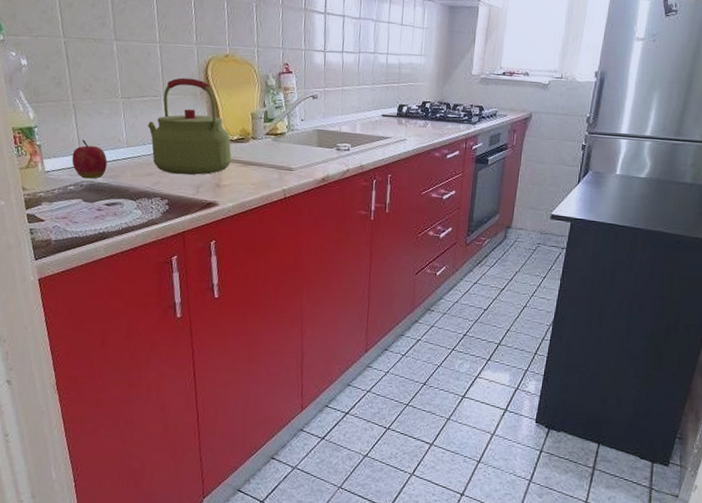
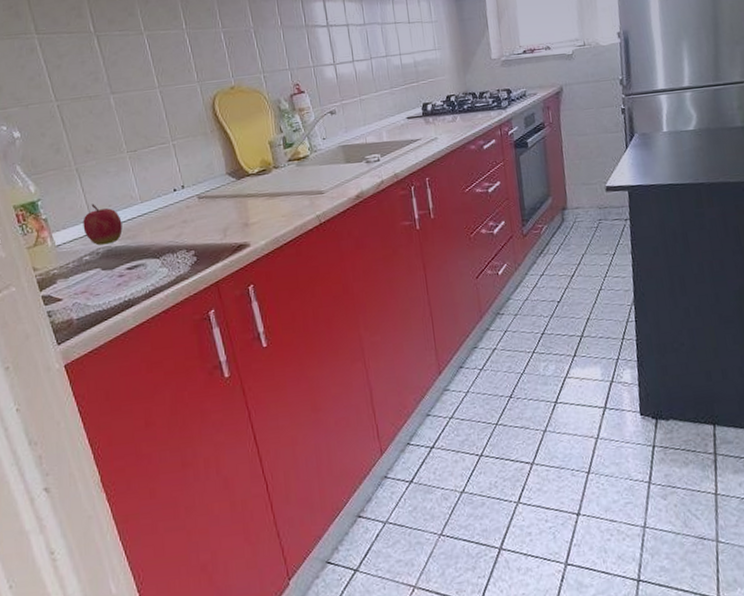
kettle: present [147,77,232,175] -> none [159,117,256,222]

